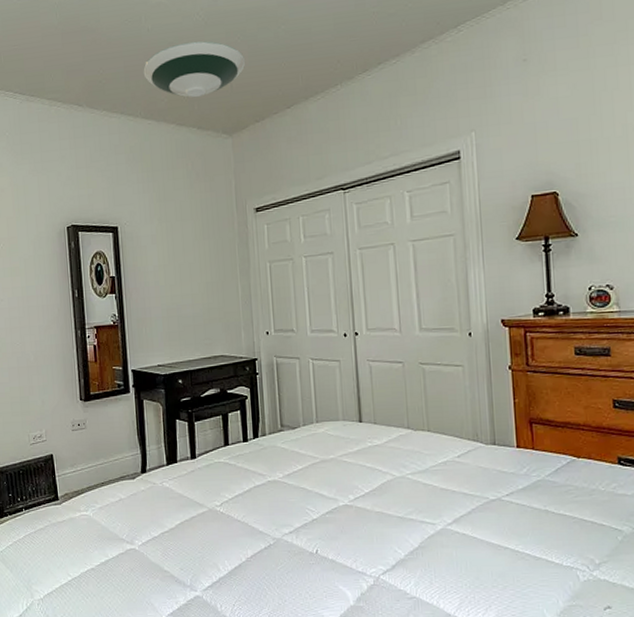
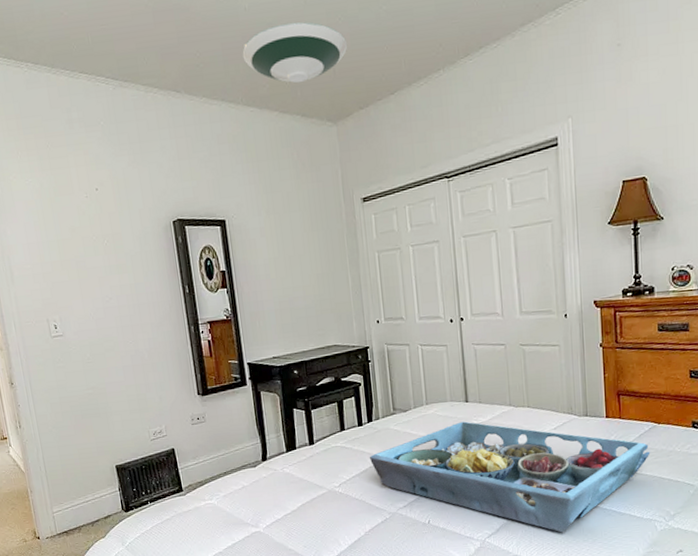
serving tray: none [254,443,569,575] -> present [370,421,650,533]

